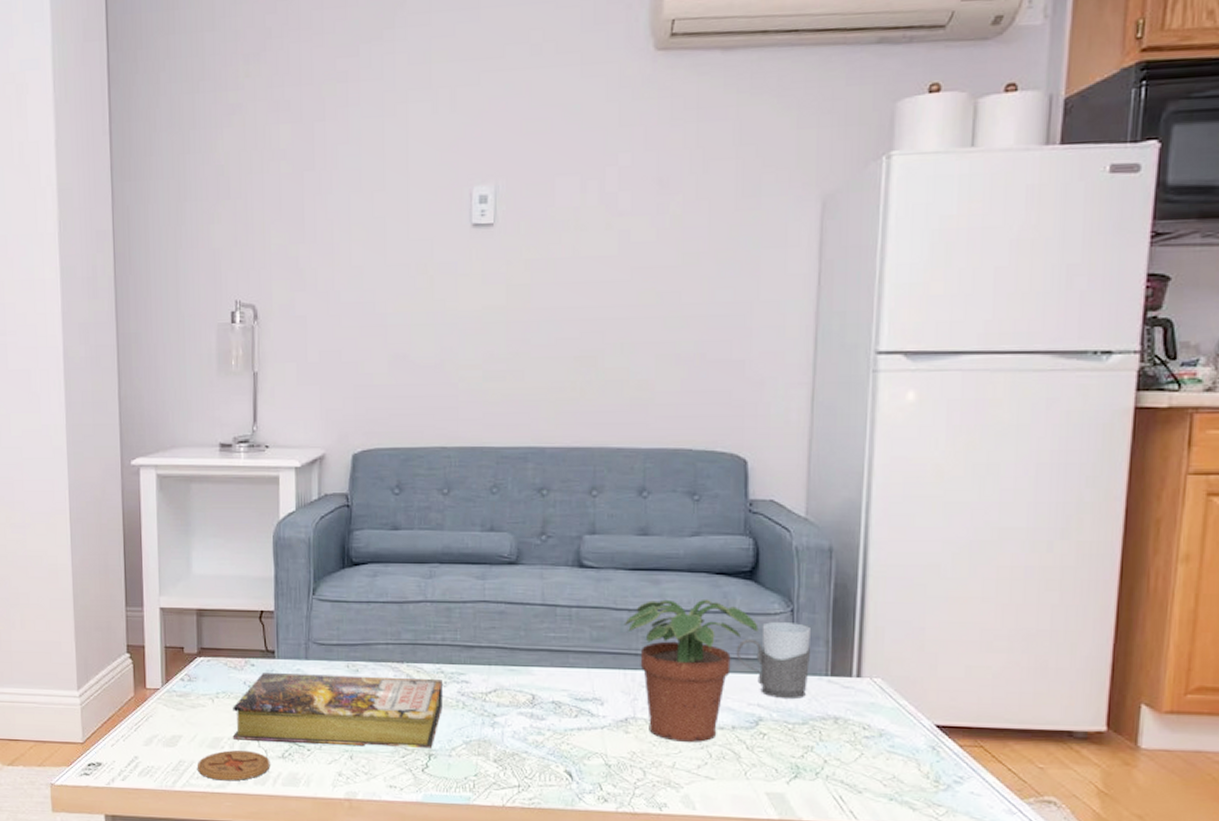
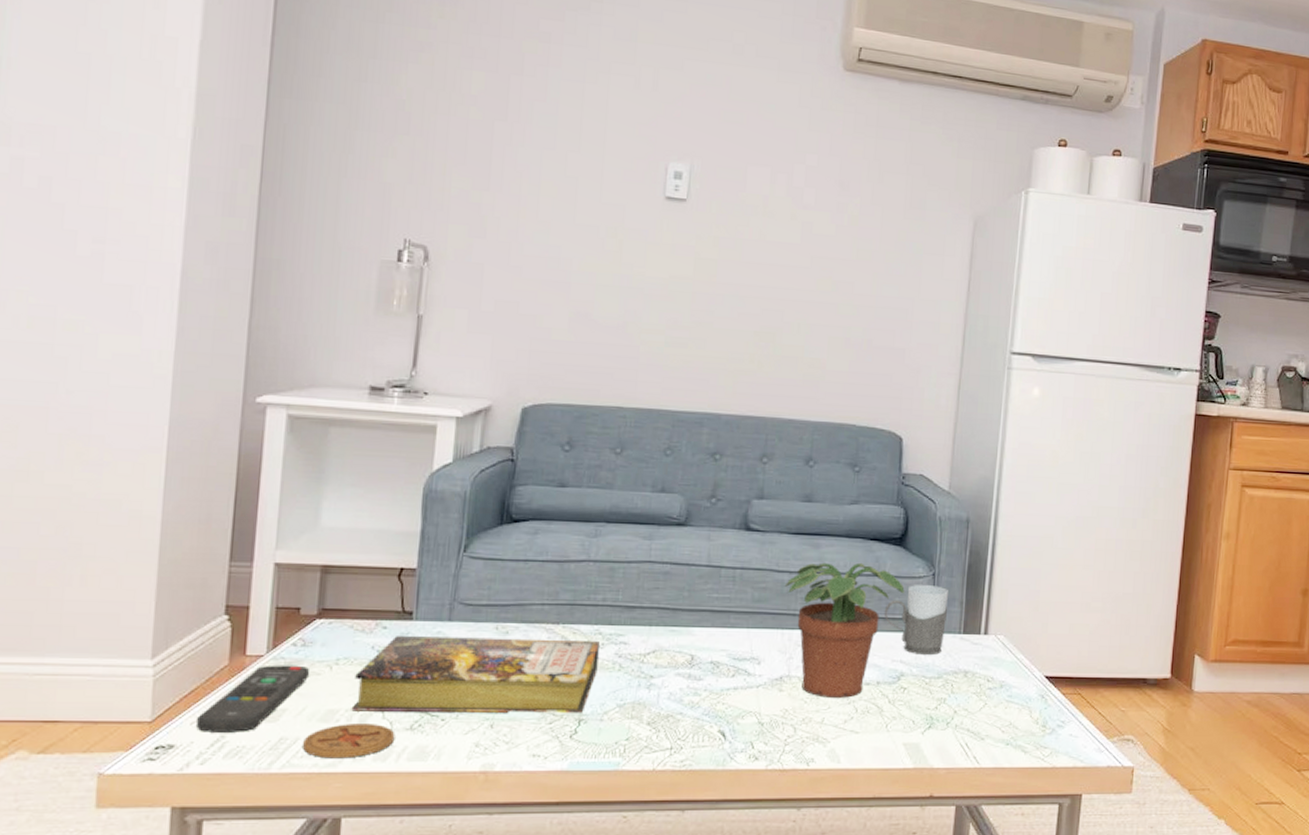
remote control: none [115,697,197,755] -> present [195,665,311,732]

